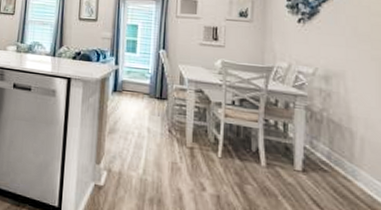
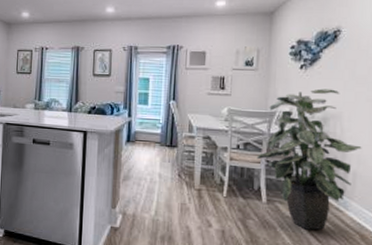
indoor plant: none [254,44,369,201] -> present [256,88,362,230]

